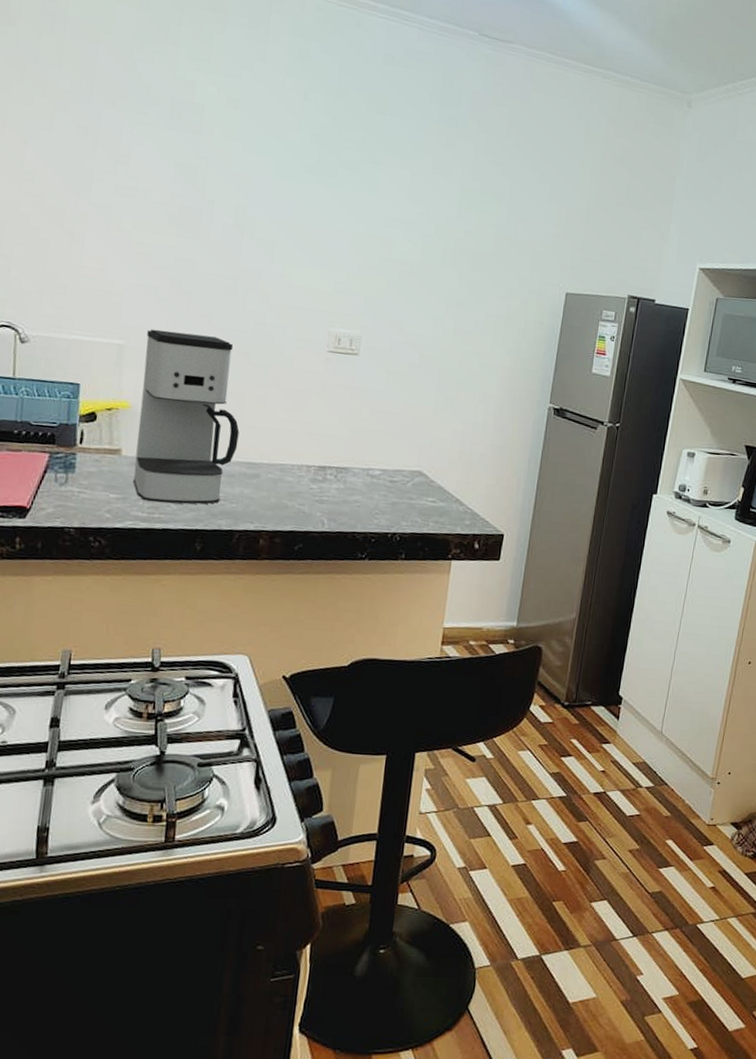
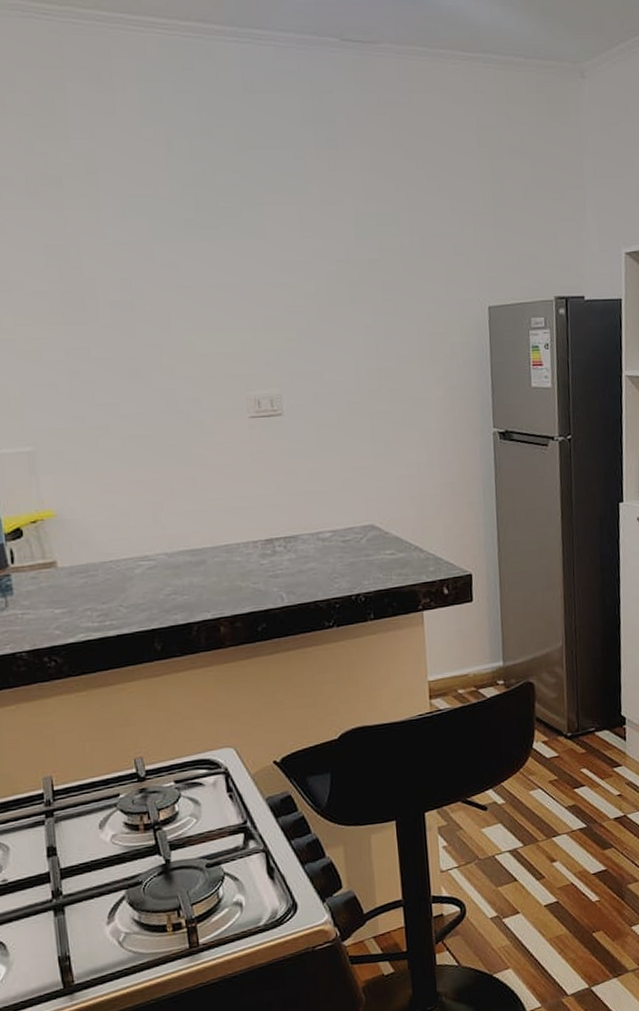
coffee maker: present [133,328,240,504] -> none [55,424,177,610]

